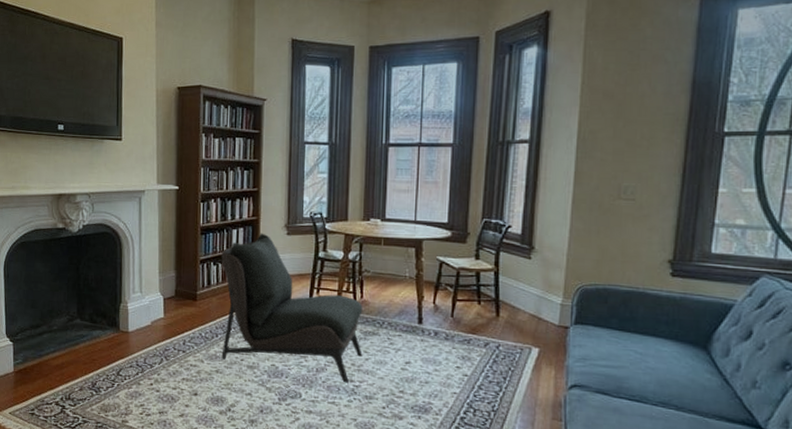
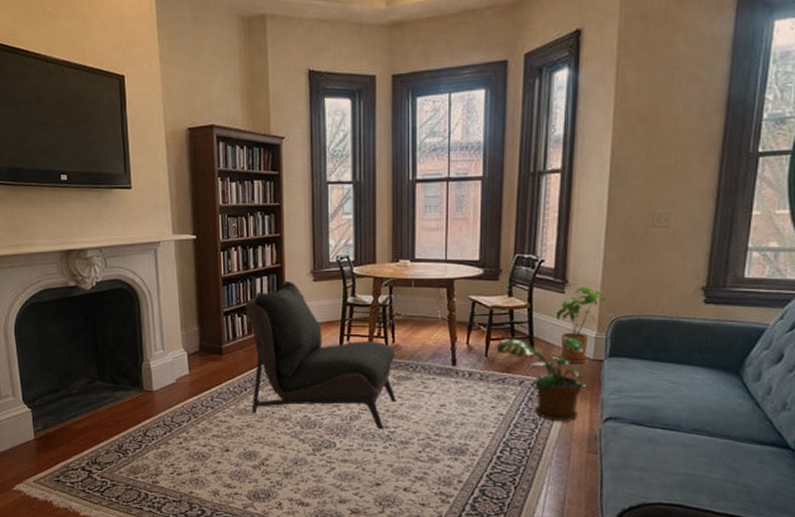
potted plant: none [462,300,555,386] -> present [496,337,590,421]
house plant: none [522,253,574,329] -> present [556,286,608,363]

